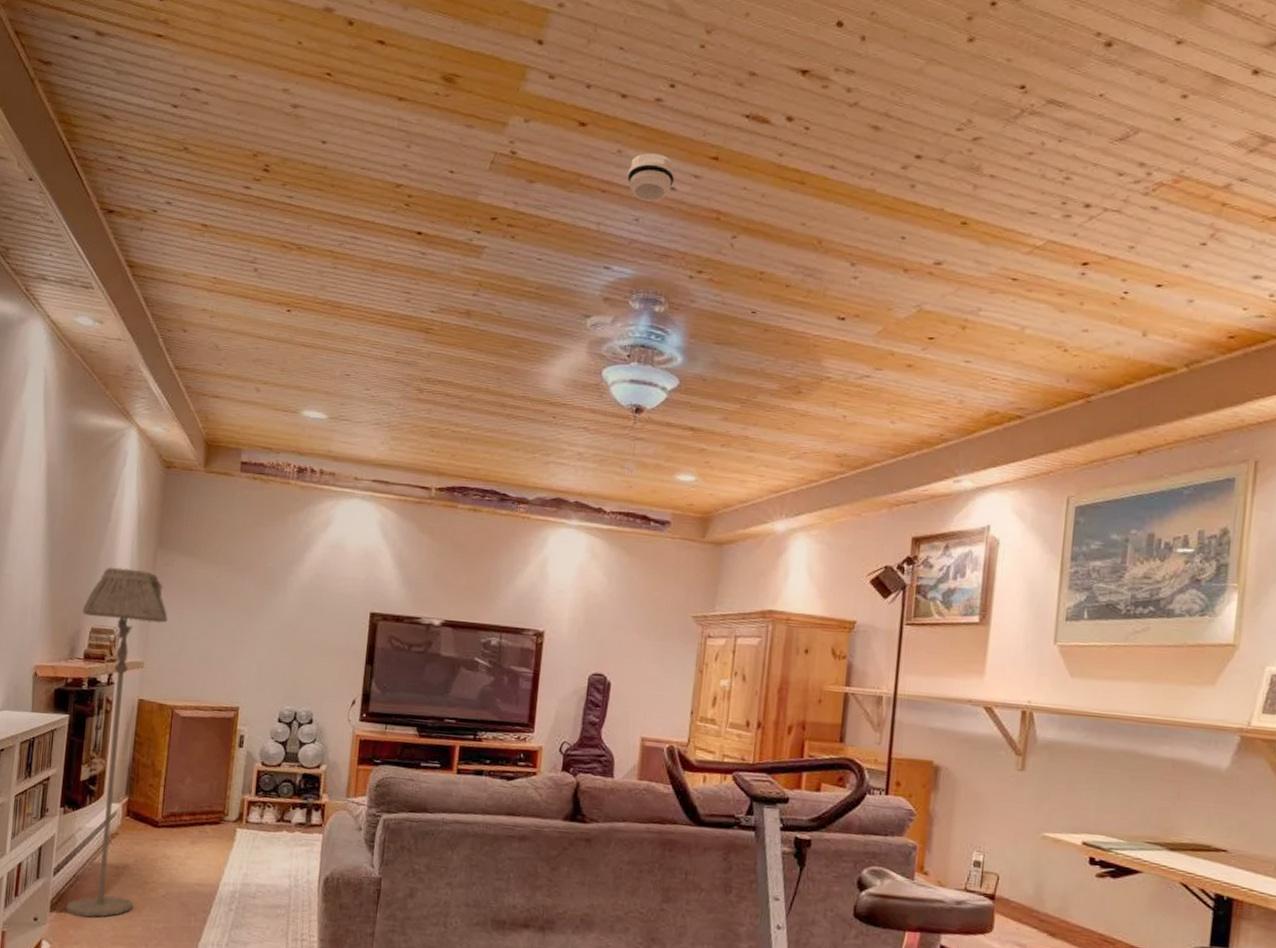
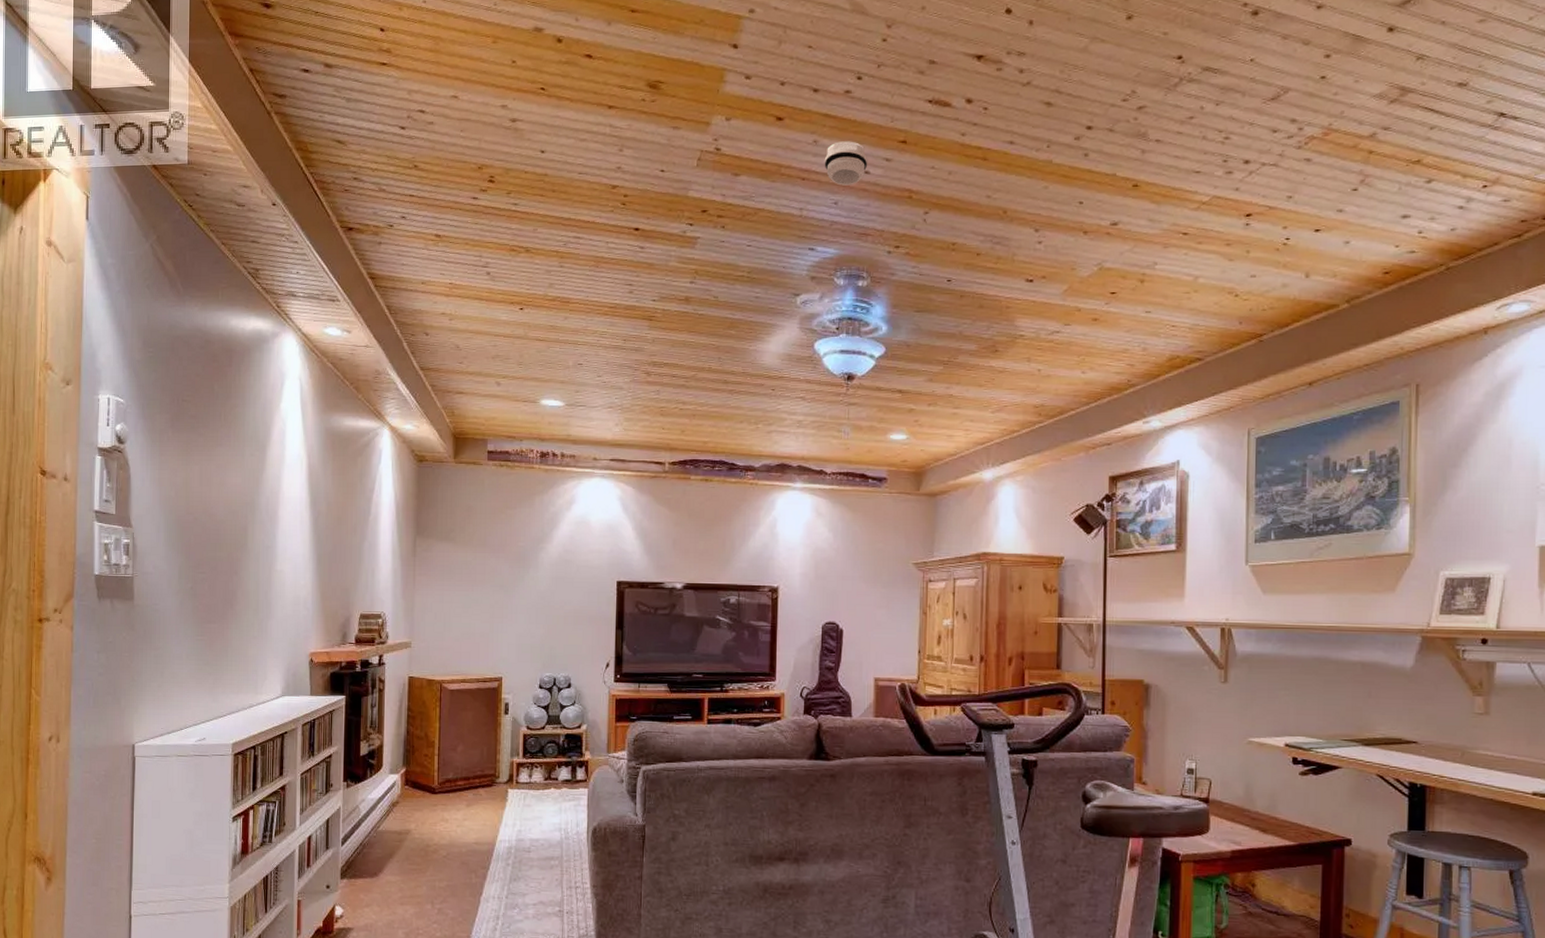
floor lamp: present [66,567,168,918] -> none [350,557,430,881]

